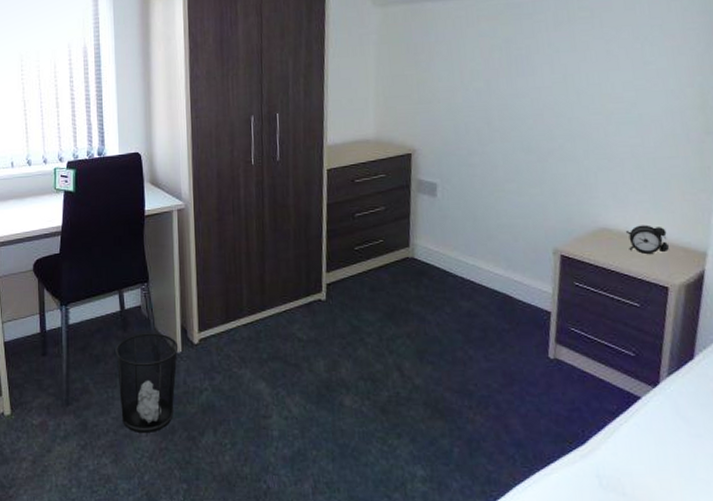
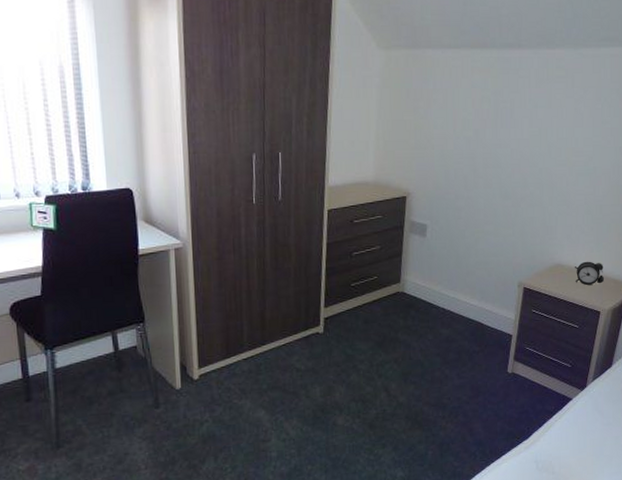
waste bin: present [115,333,179,432] -> none [110,371,178,467]

